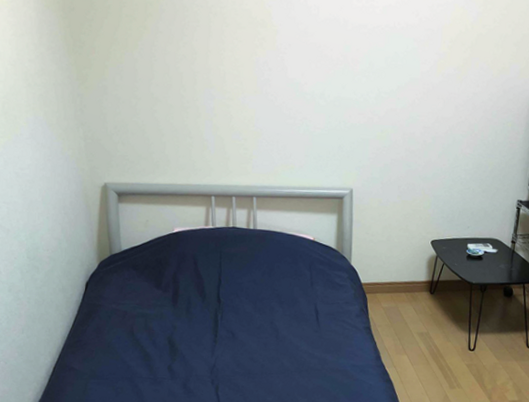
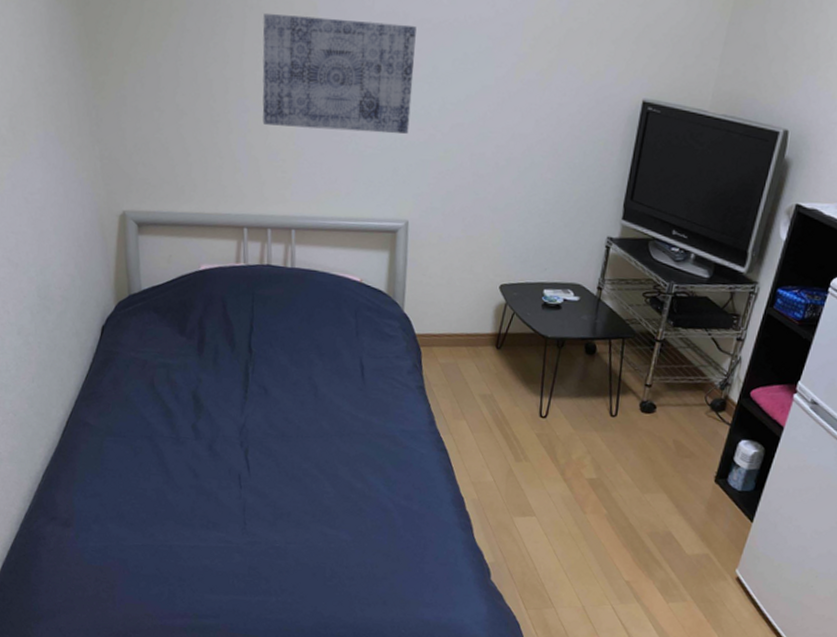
wall art: none [225,18,355,117] -> present [262,12,417,134]

